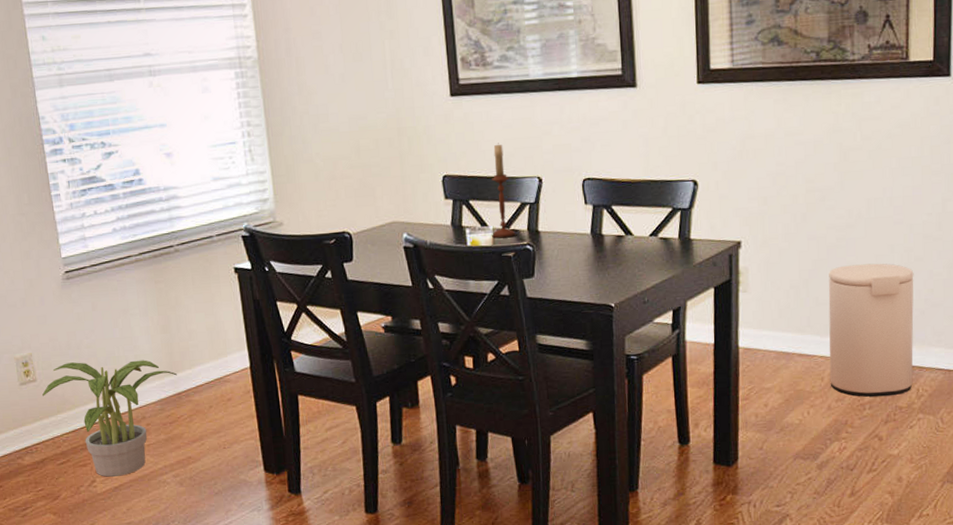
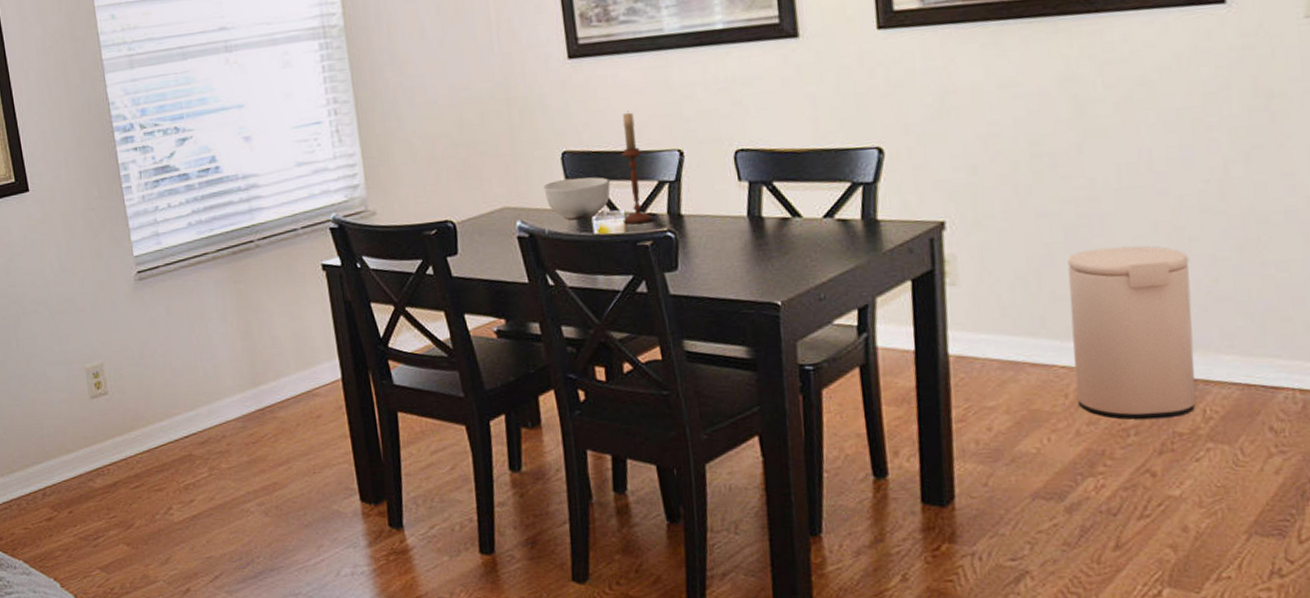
potted plant: present [42,360,177,477] -> none [114,370,260,504]
bowl: none [427,197,483,234] -> present [543,176,611,220]

